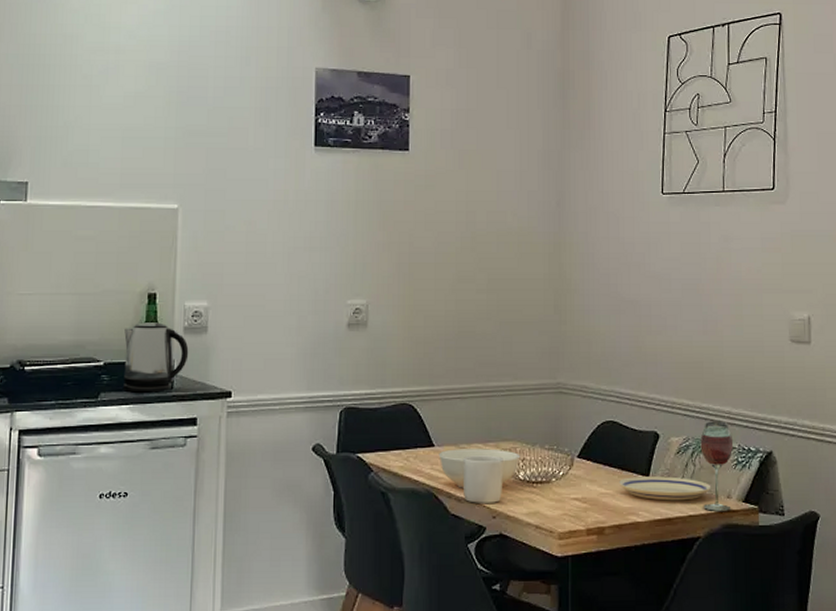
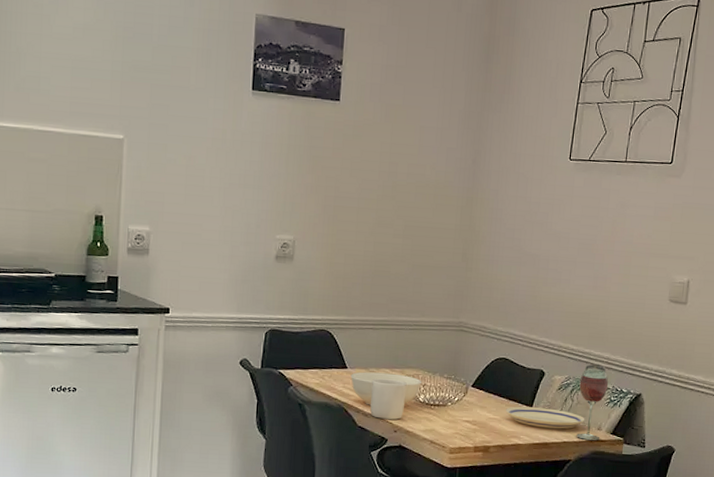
kettle: present [123,322,189,393] -> none [73,241,132,304]

